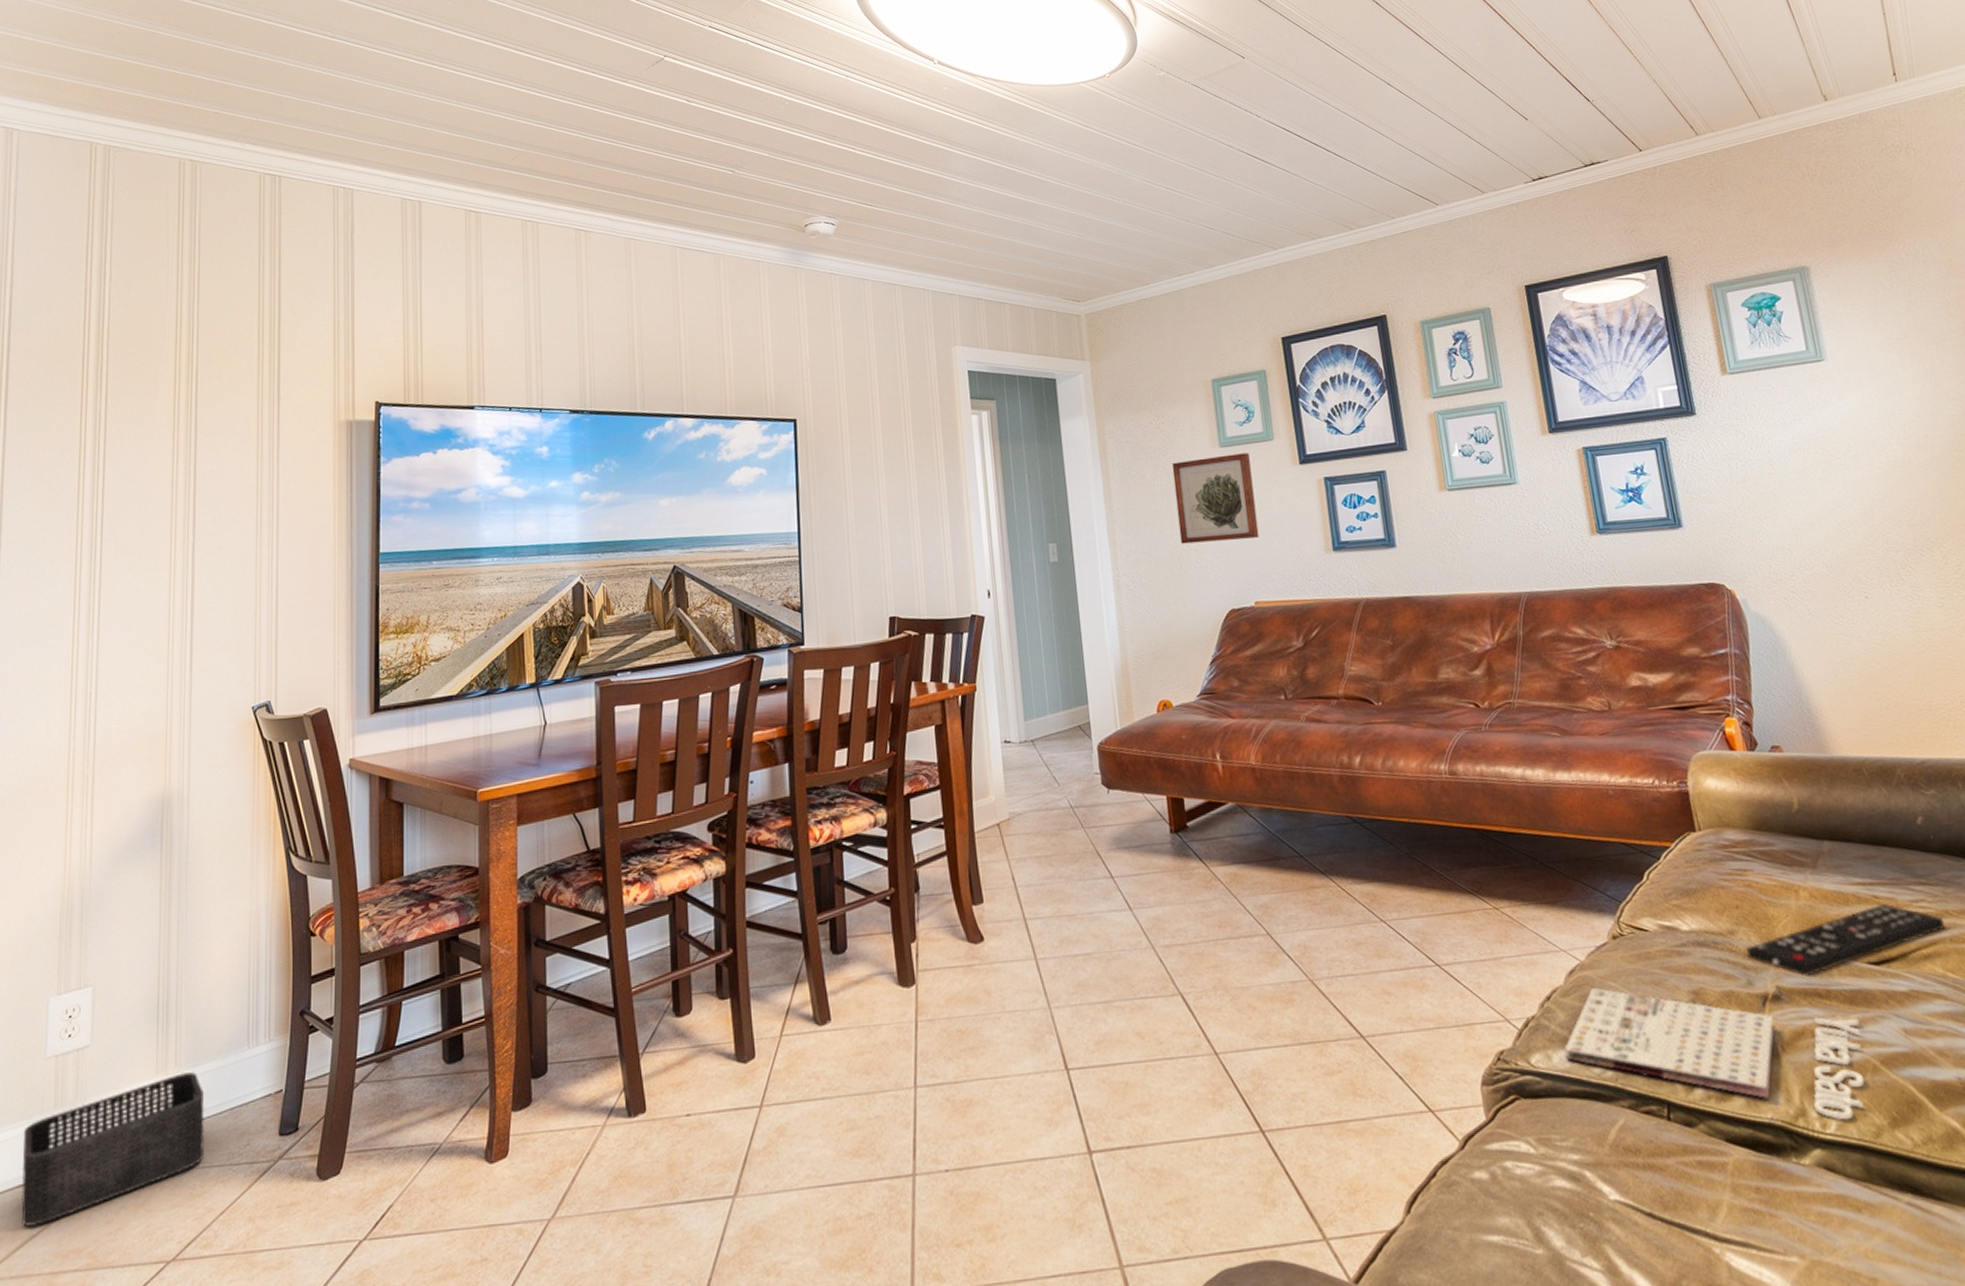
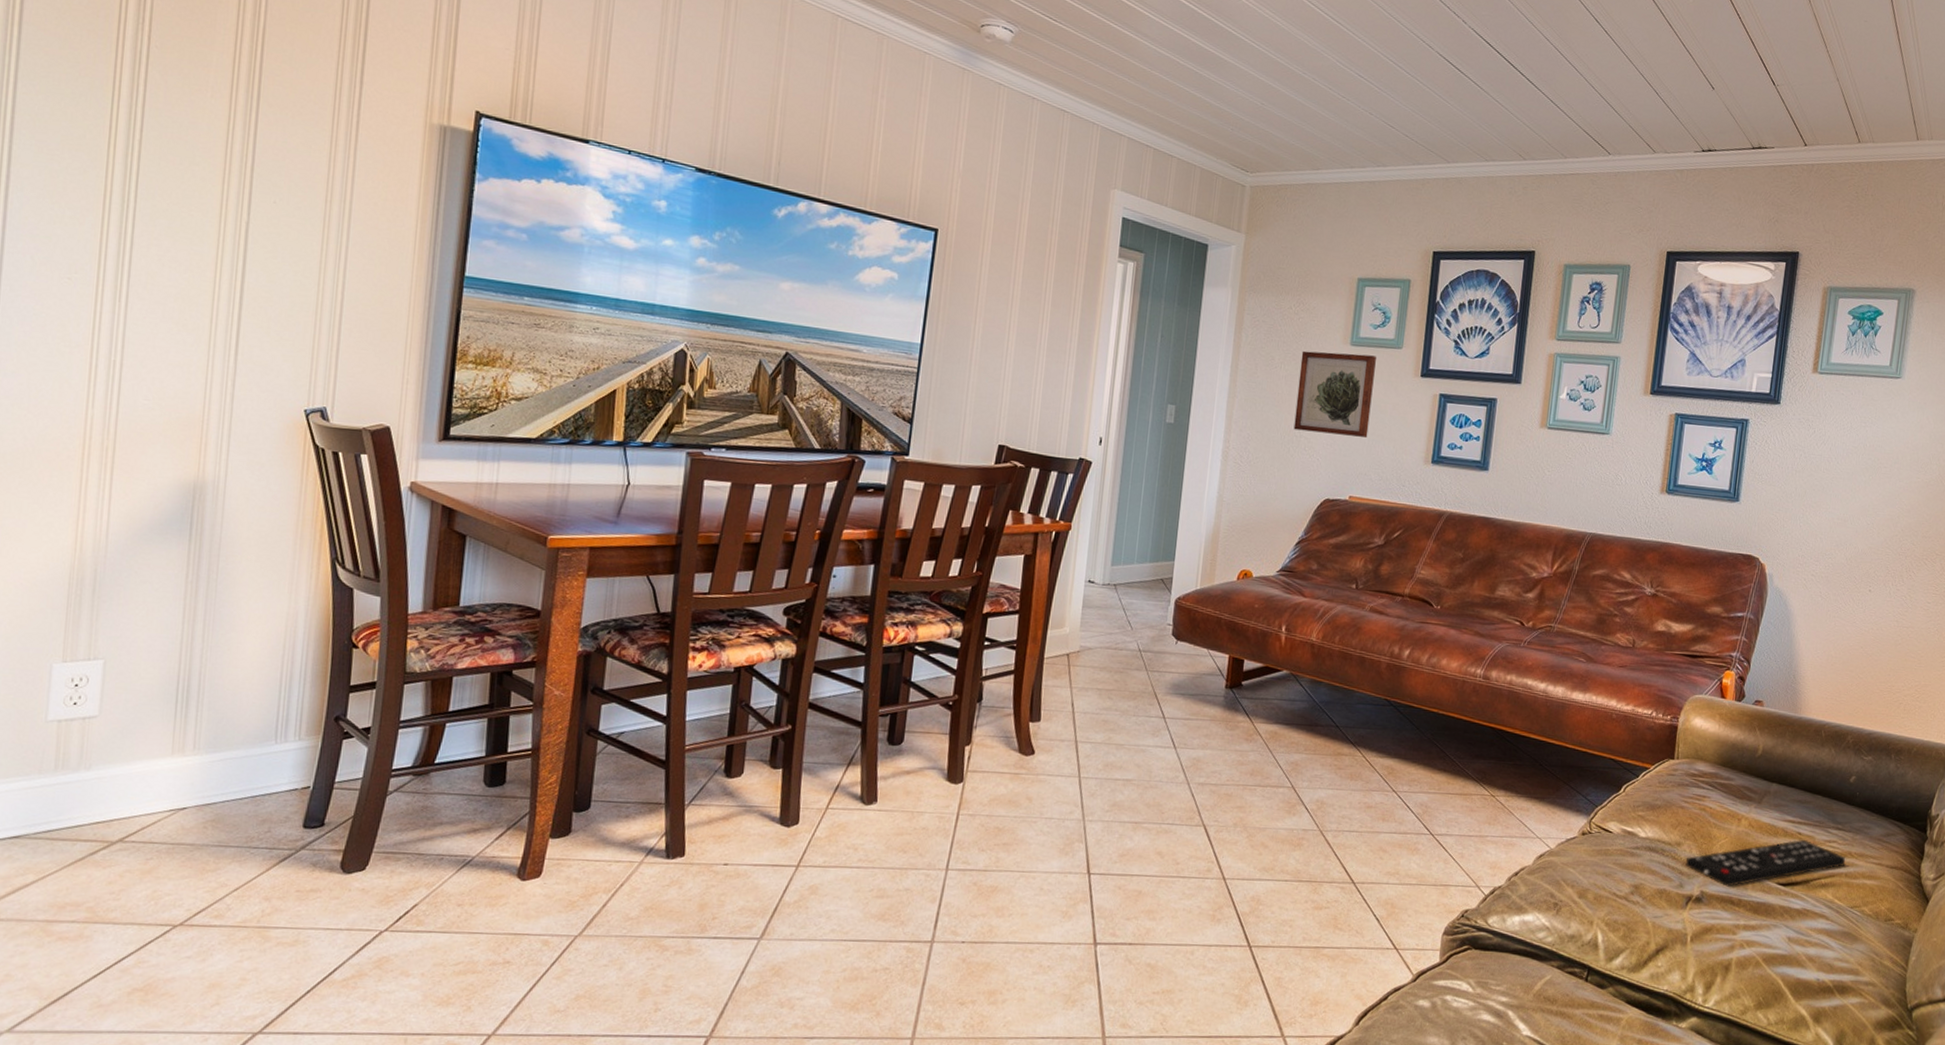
storage bin: present [21,1071,205,1226] -> none [14,756,225,876]
magazine: present [1564,988,1865,1121] -> none [1517,871,1757,999]

